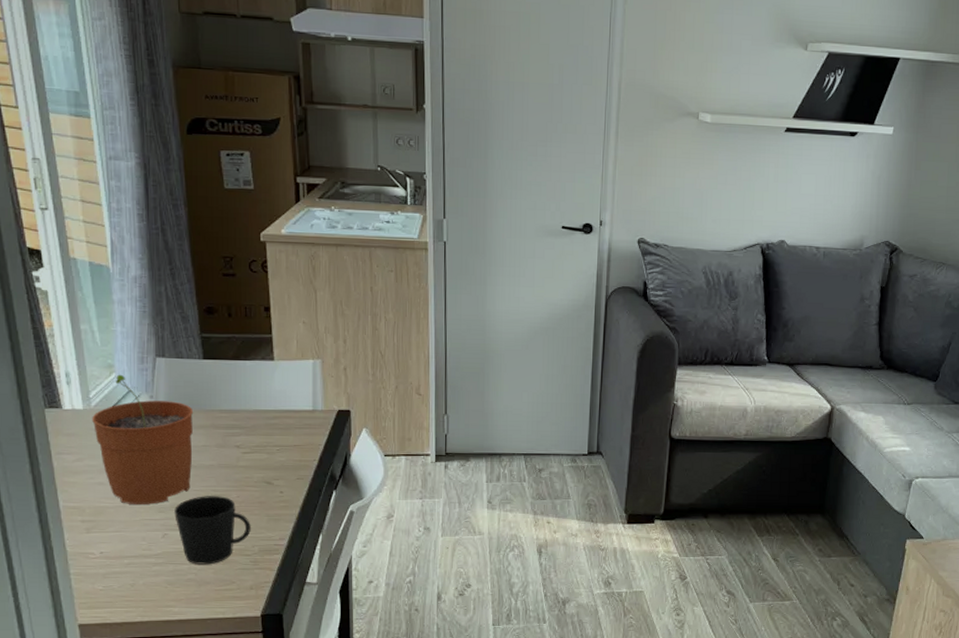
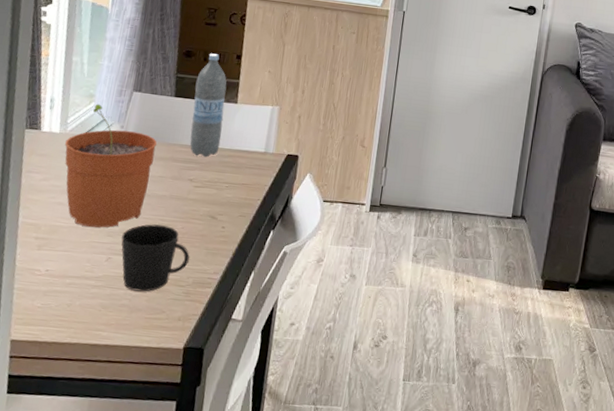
water bottle: none [224,308,263,421] -> present [189,53,227,158]

